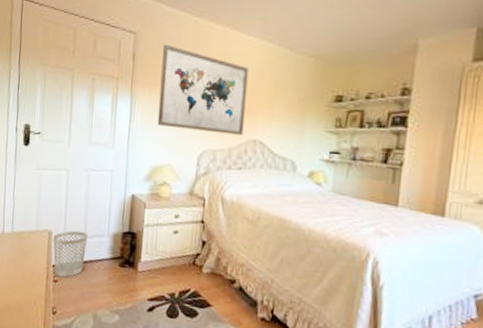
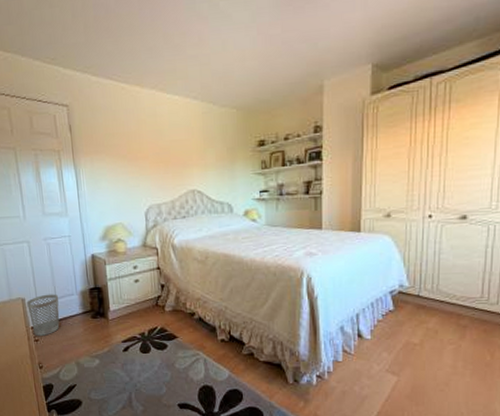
wall art: present [157,44,249,135] -> none [96,112,182,190]

